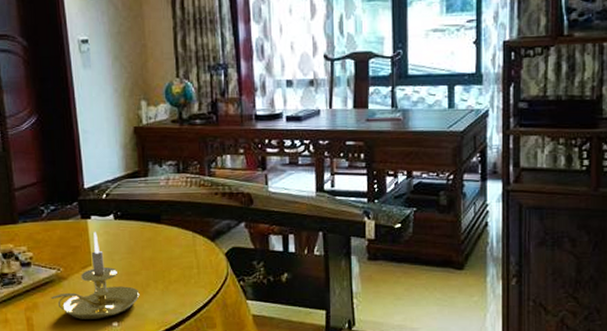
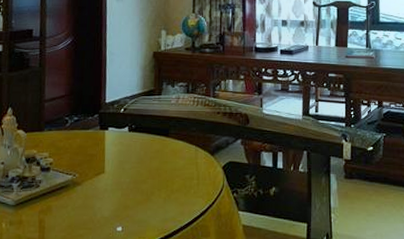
candle holder: present [51,231,140,319] -> none [64,141,144,224]

